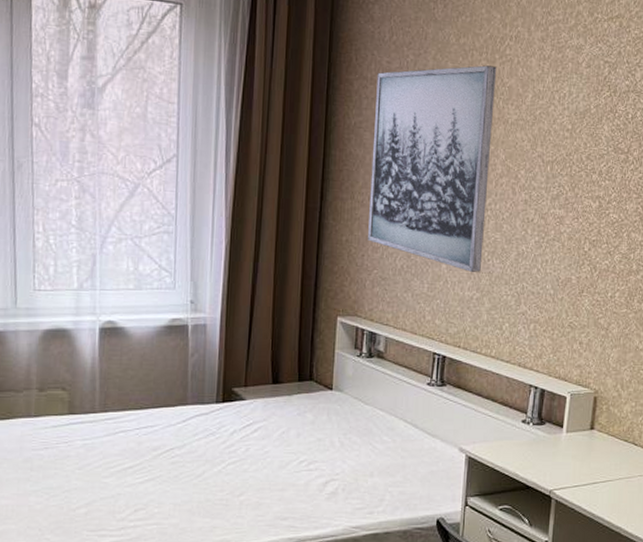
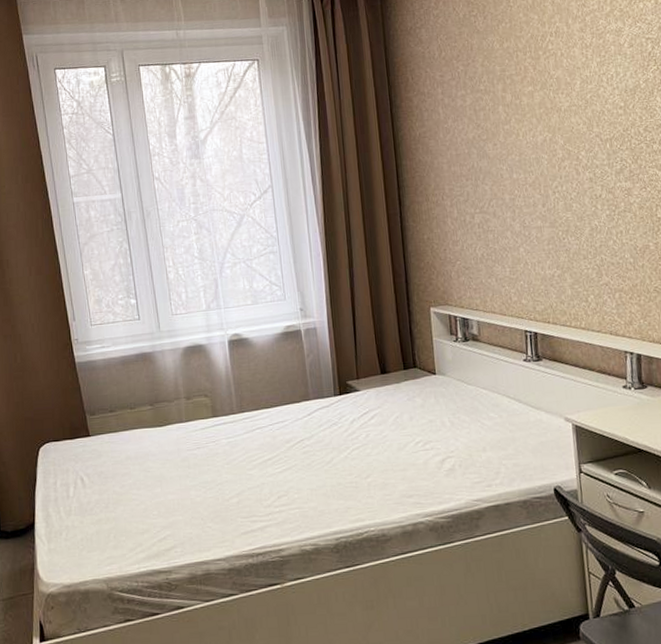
wall art: present [368,65,497,272] -> none [433,62,558,252]

